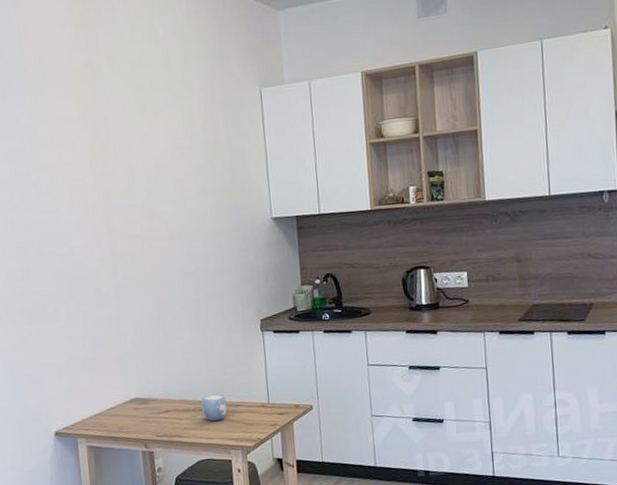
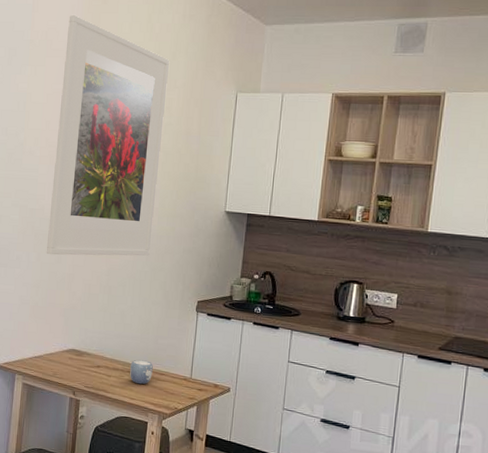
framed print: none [61,31,199,301] -> present [46,14,170,256]

